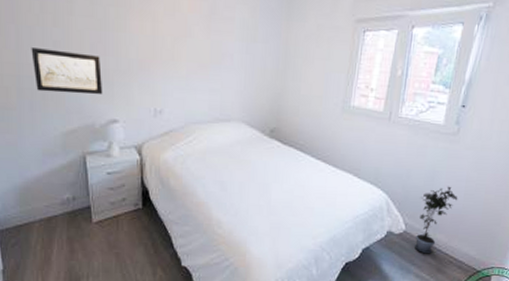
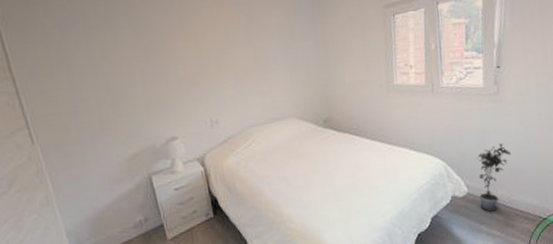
wall art: present [31,48,103,94] -> none [83,80,159,123]

